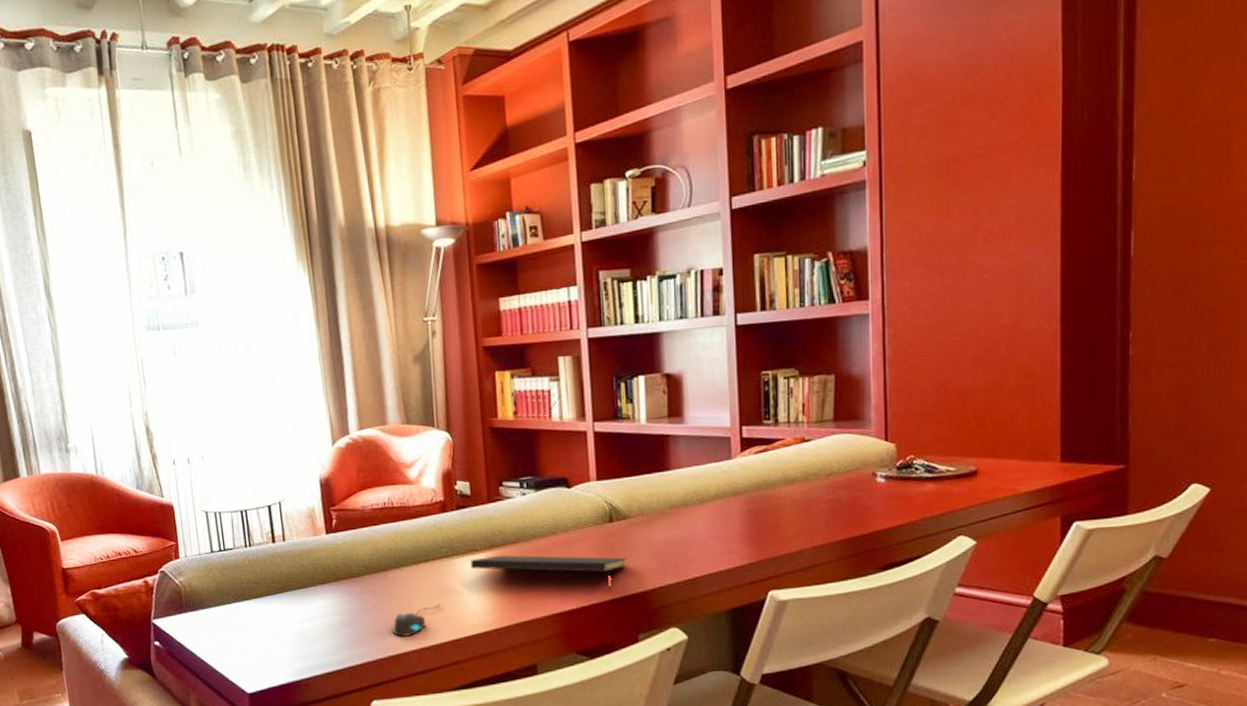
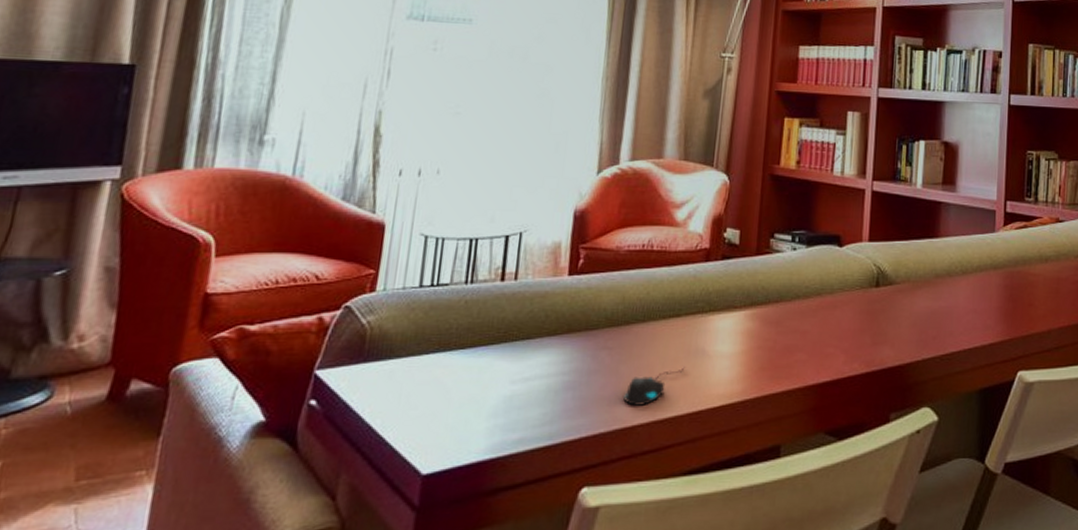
notepad: present [471,554,628,591] -> none [726,314,889,363]

